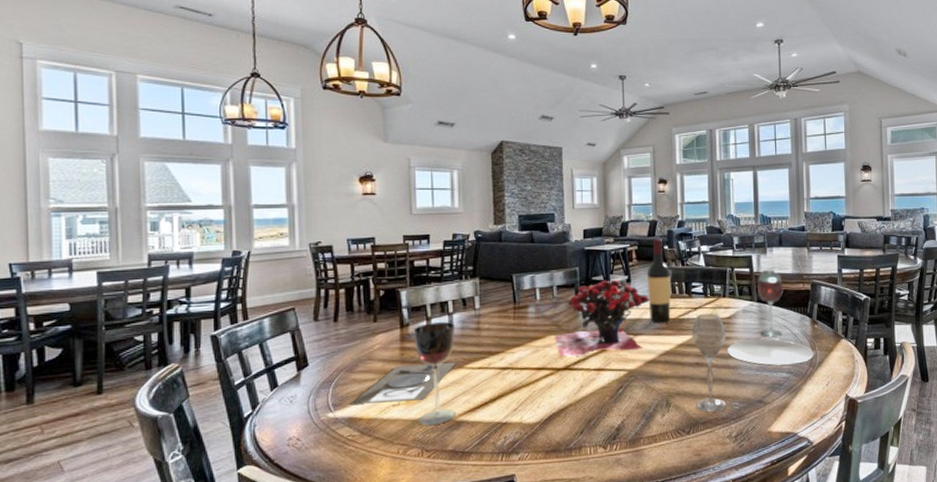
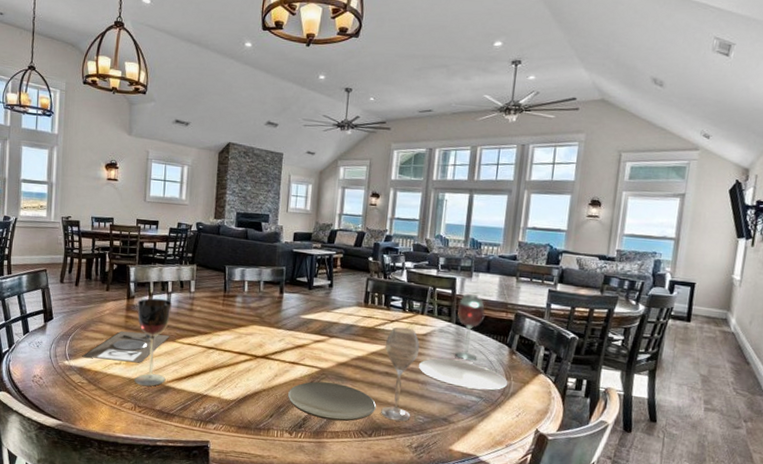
flower arrangement: present [555,279,650,357] -> none [257,282,349,351]
plate: none [596,383,691,425] -> present [287,381,377,422]
wine bottle: present [648,239,671,324] -> none [346,250,372,331]

